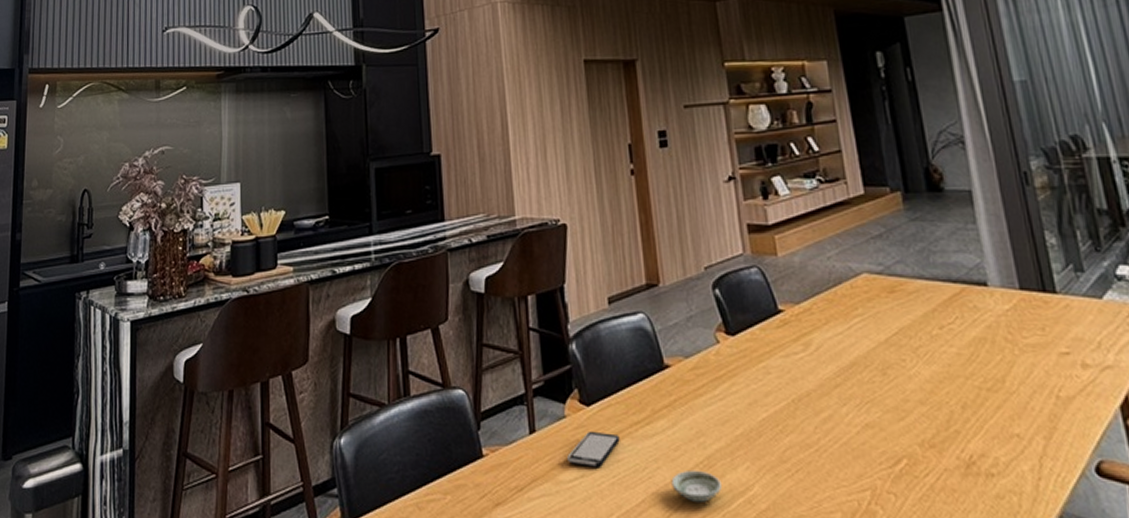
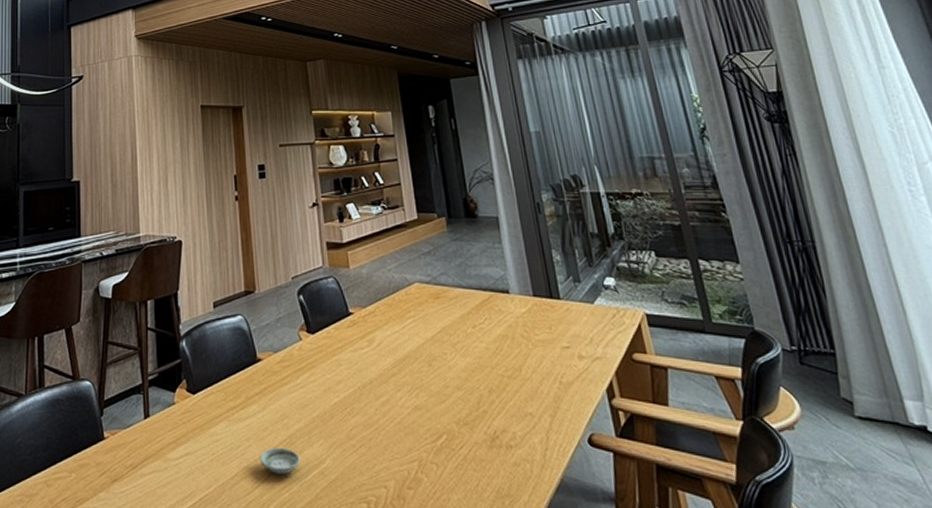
smartphone: present [567,430,620,468] -> none [175,415,219,447]

